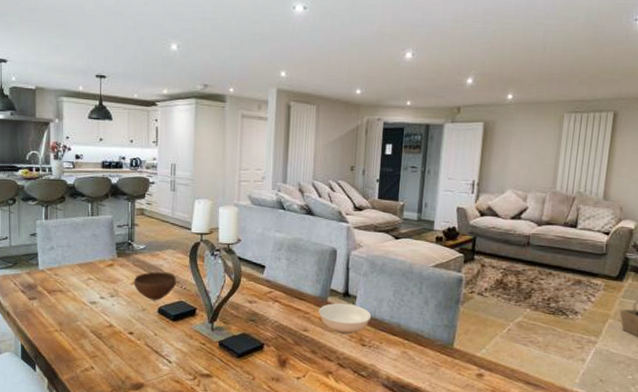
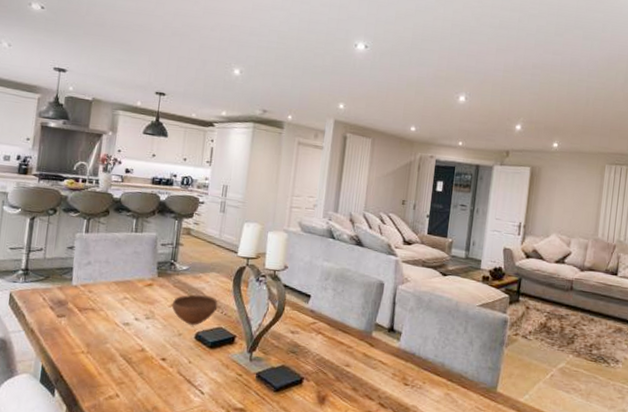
bowl: present [319,303,372,334] -> none [362,338,416,372]

